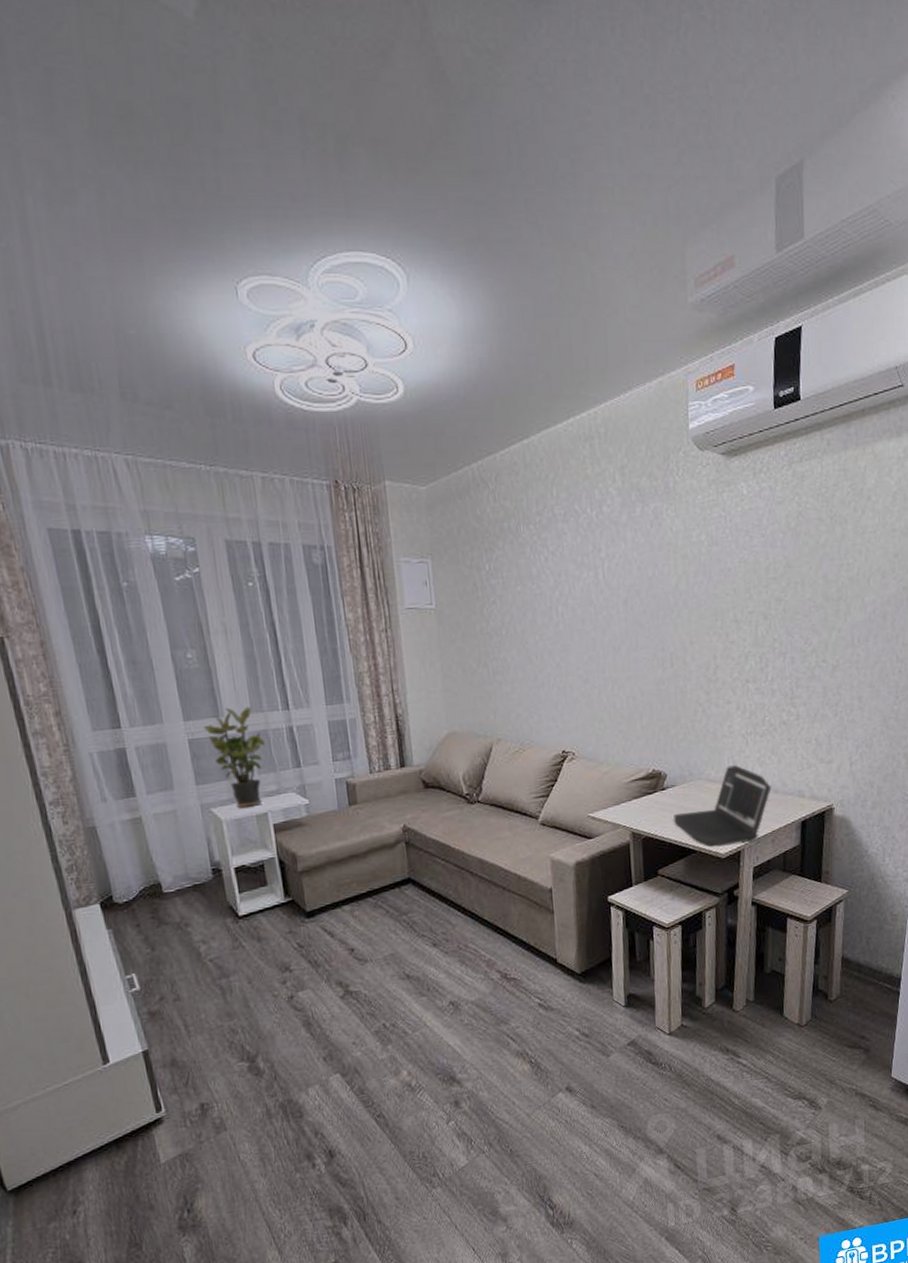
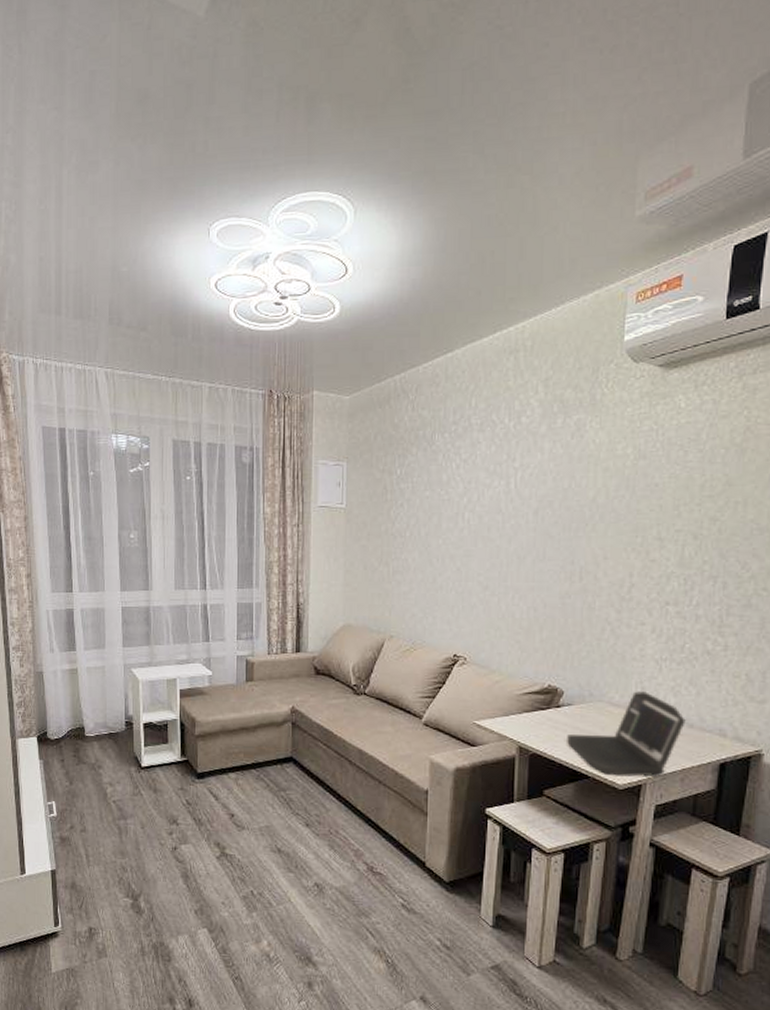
potted plant: present [203,707,265,809] -> none [134,582,182,672]

